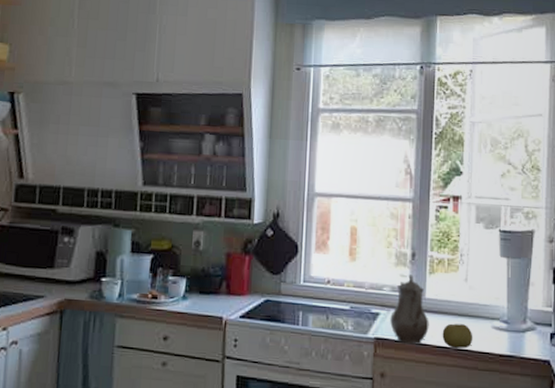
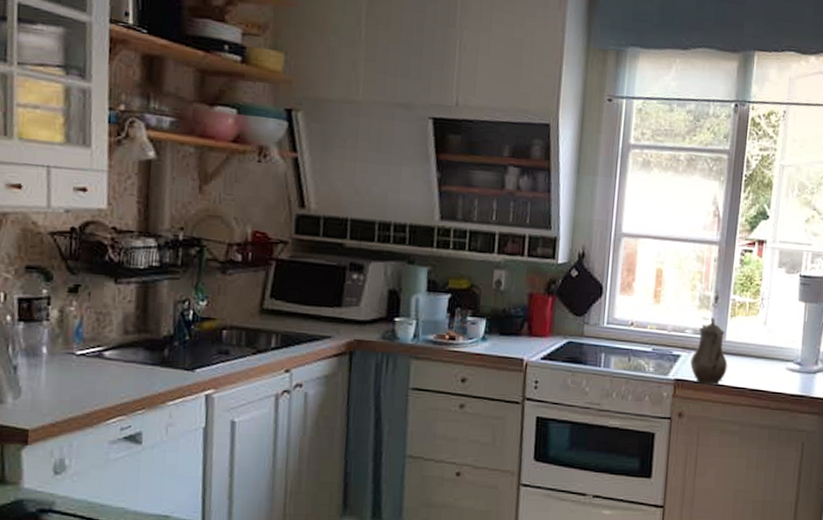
fruit: present [442,323,473,349] -> none [739,365,768,390]

